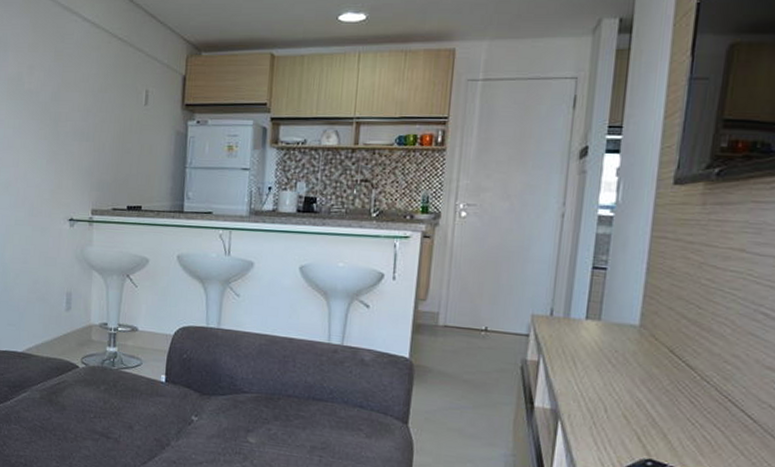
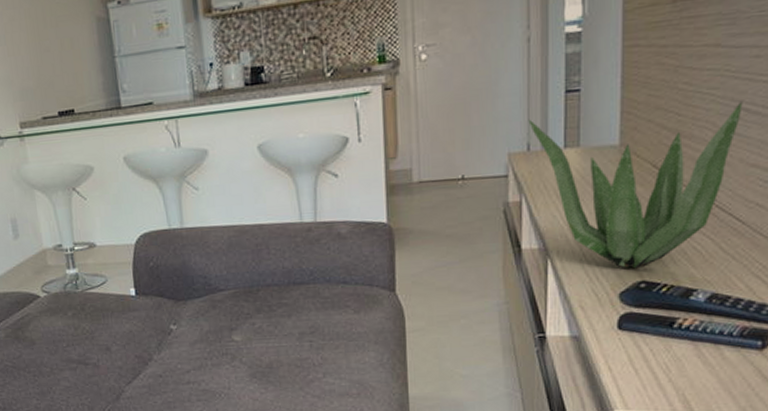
plant: none [554,286,763,447] -> present [528,102,743,269]

